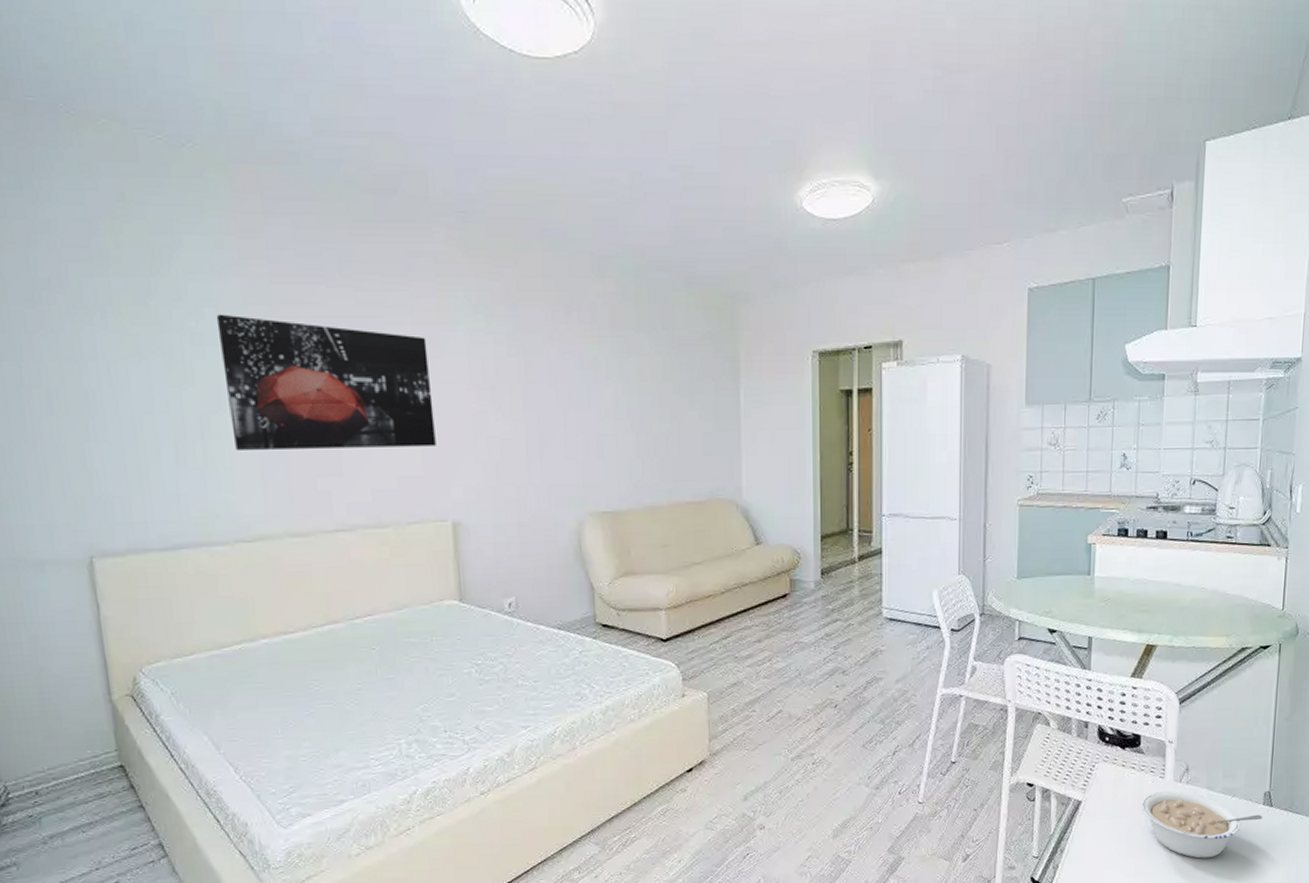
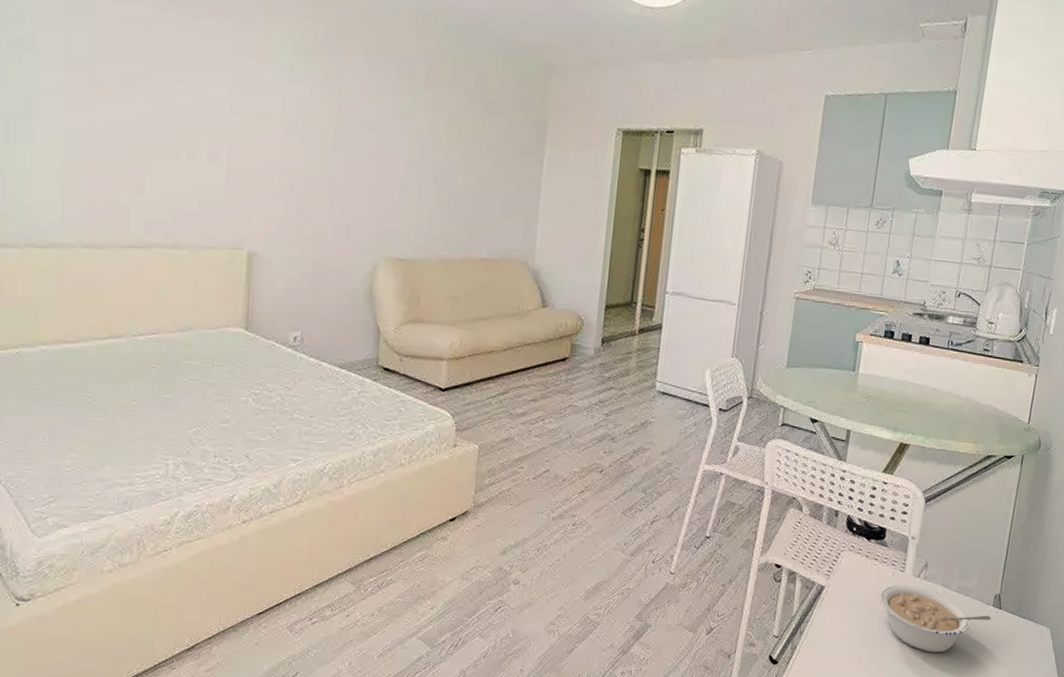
wall art: present [216,314,436,450] -> none [37,20,245,176]

